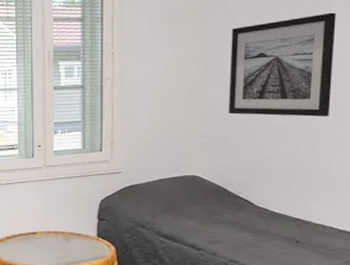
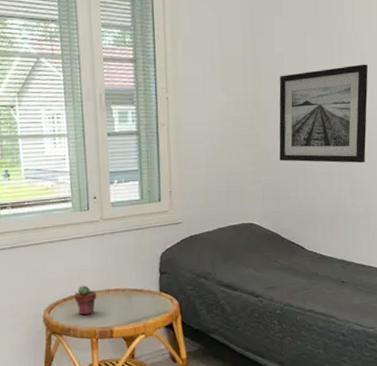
potted succulent: none [16,226,37,254] -> present [74,285,96,315]

